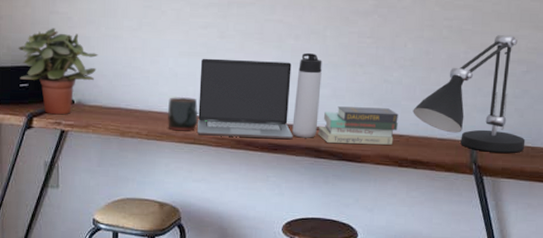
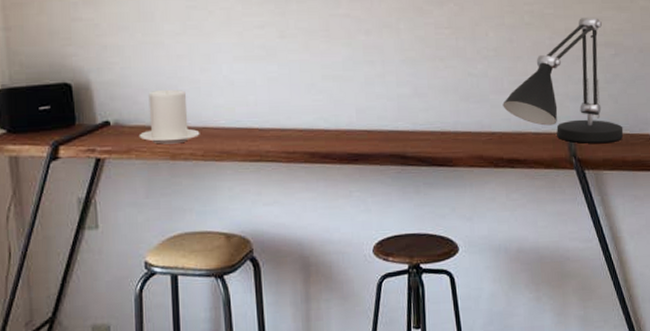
potted plant: present [18,28,98,115] -> none [34,37,136,141]
candle: none [96,76,146,123] -> present [139,89,200,144]
mug: present [168,96,198,131] -> none [226,107,263,148]
laptop: present [197,58,293,140] -> none [260,60,375,151]
thermos bottle: present [292,53,322,138] -> none [372,49,401,145]
books: present [318,106,398,145] -> none [401,104,489,148]

